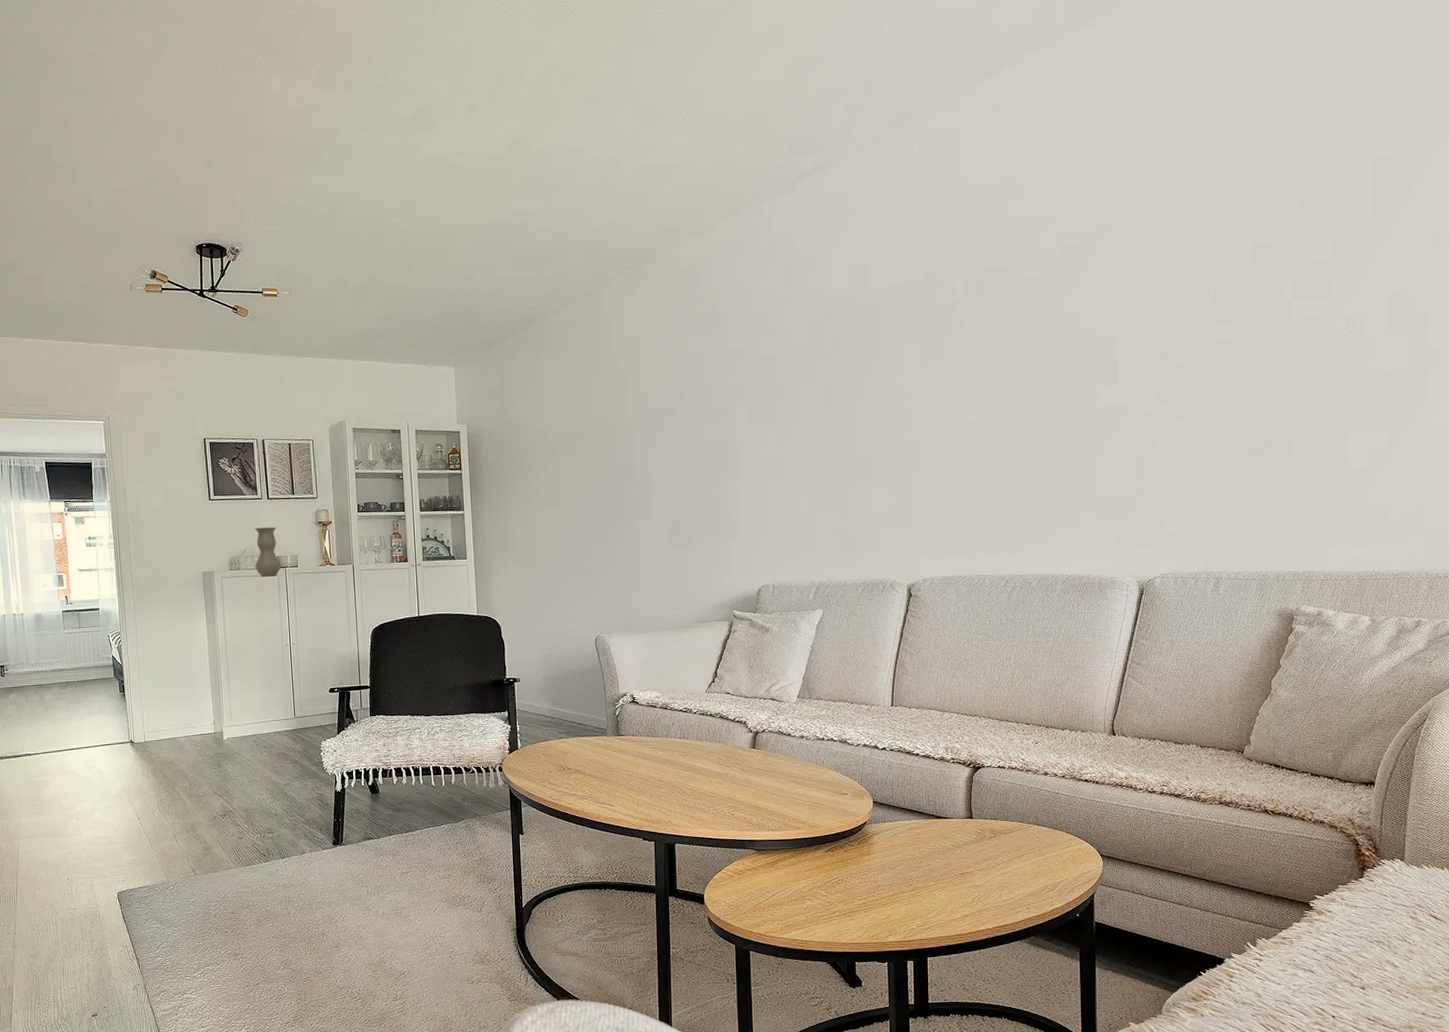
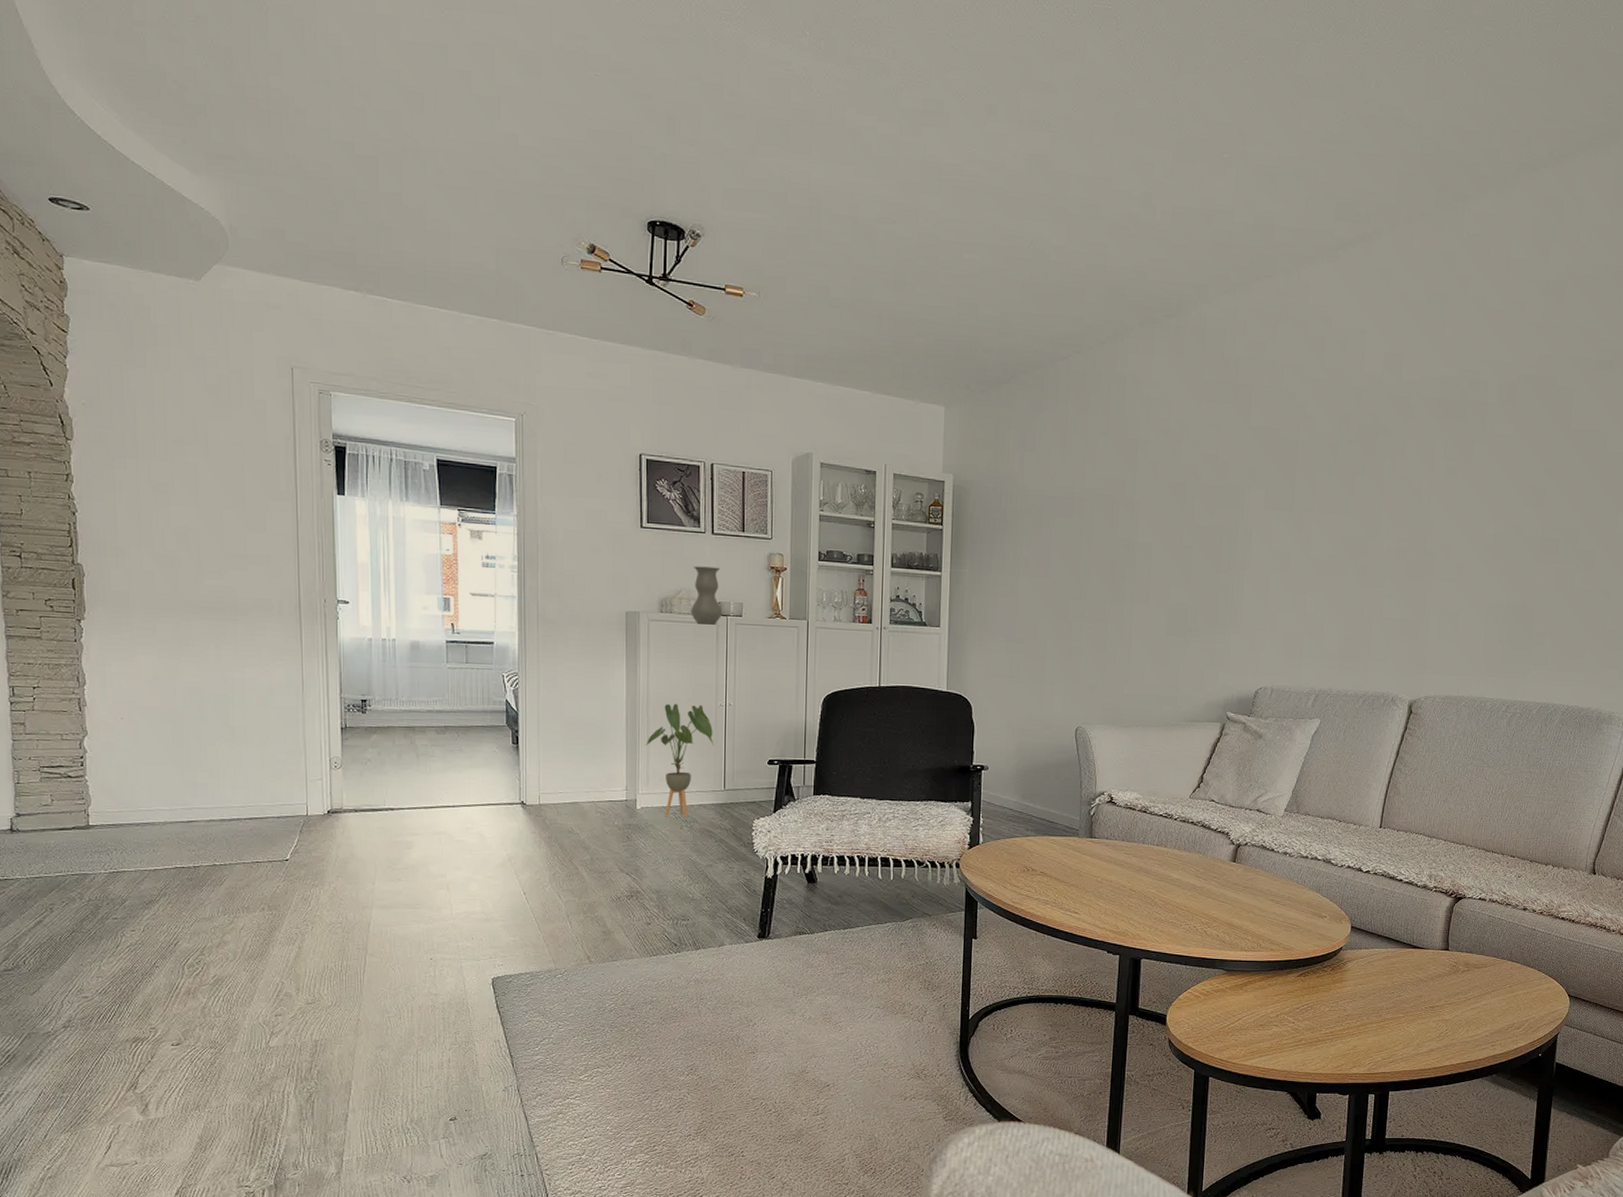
house plant: none [226,645,283,745] -> present [645,703,714,818]

